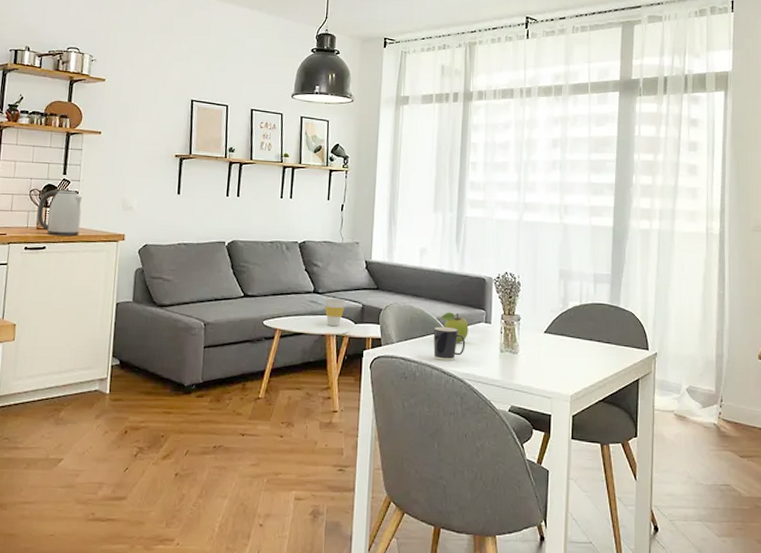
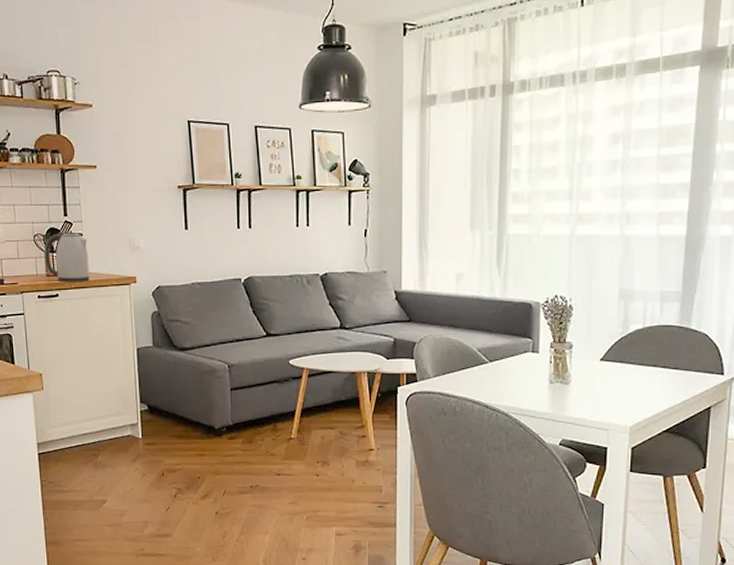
cup: present [324,298,346,327] -> none [352,333,376,363]
mug: present [433,326,466,361] -> none [473,358,510,394]
fruit: present [441,312,469,343] -> none [481,342,513,375]

